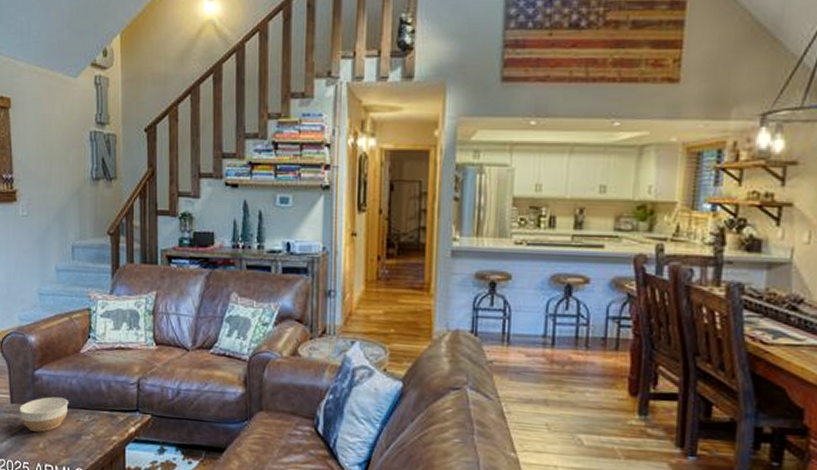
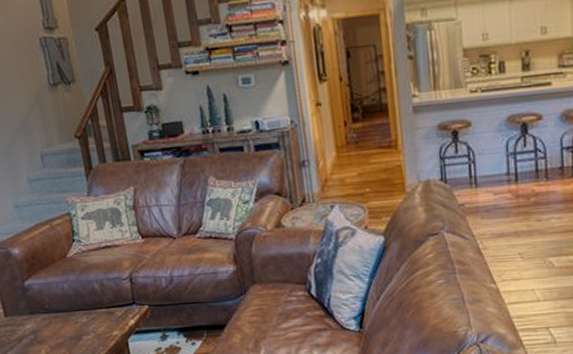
bowl: present [18,396,69,432] -> none [14,303,65,340]

